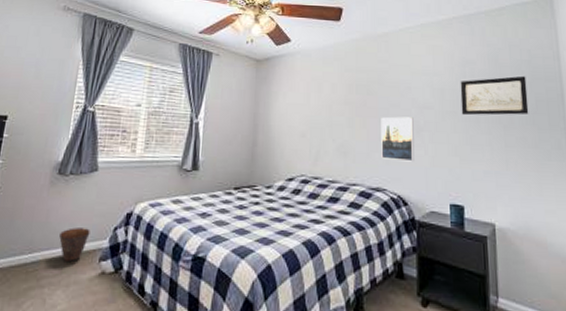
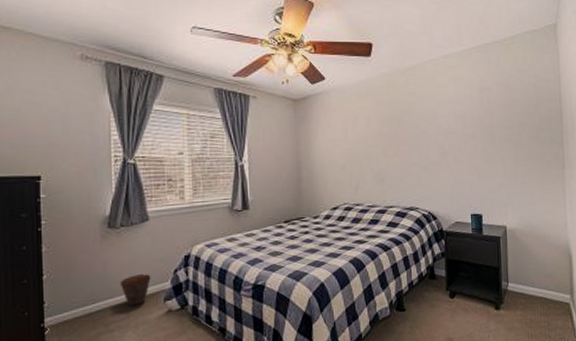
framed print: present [381,116,415,162] -> none [412,143,441,182]
wall art: present [460,75,529,116] -> none [478,98,535,138]

